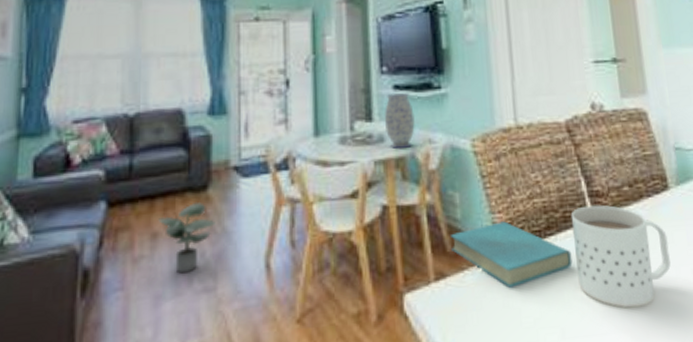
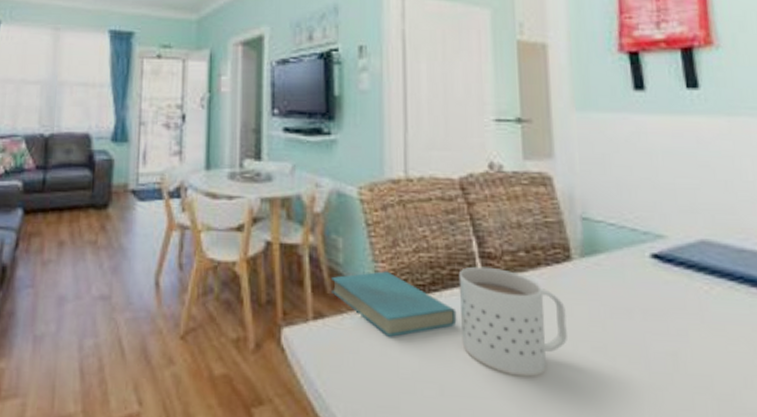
potted plant: present [158,202,215,274] -> none [65,219,113,280]
vase: present [384,93,415,148] -> none [272,136,302,189]

